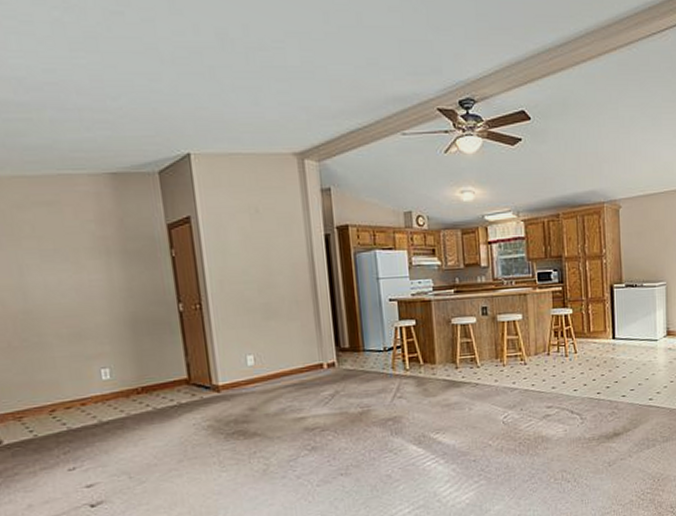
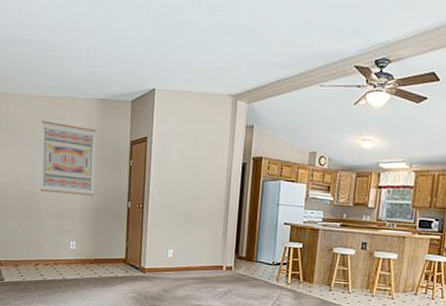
wall art: none [22,210,126,309] -> present [40,120,97,196]

